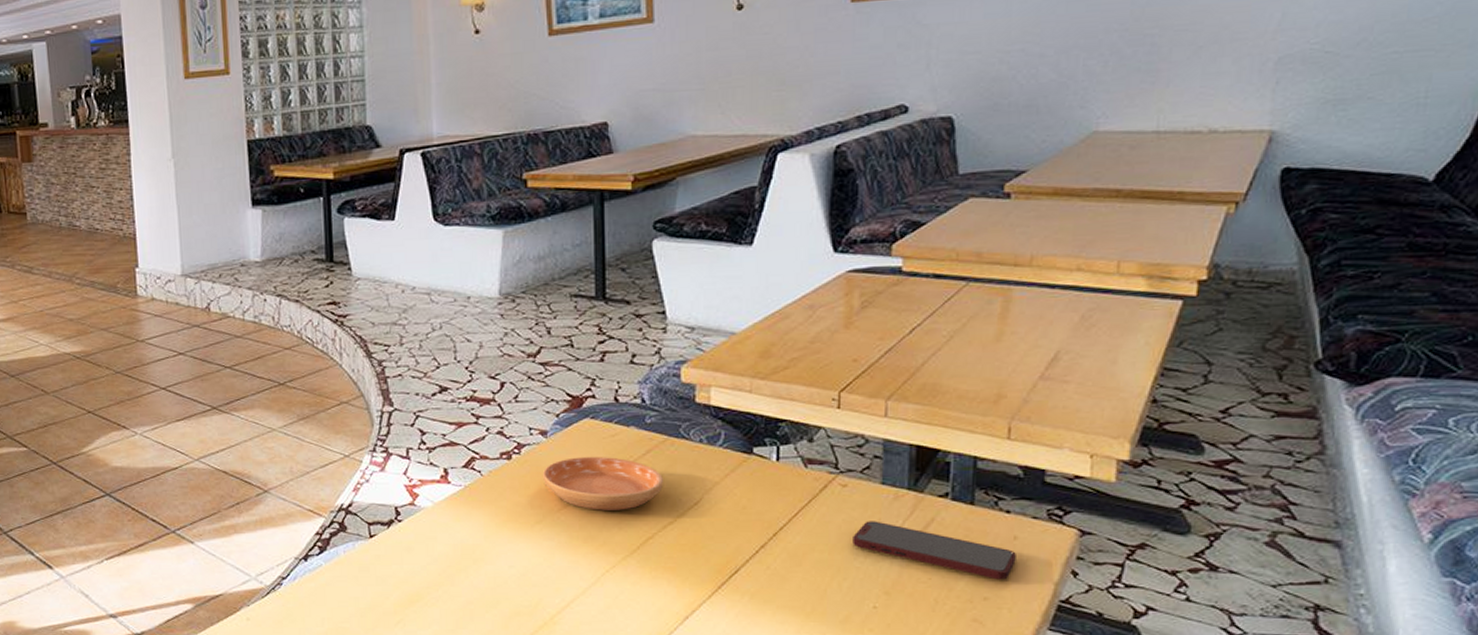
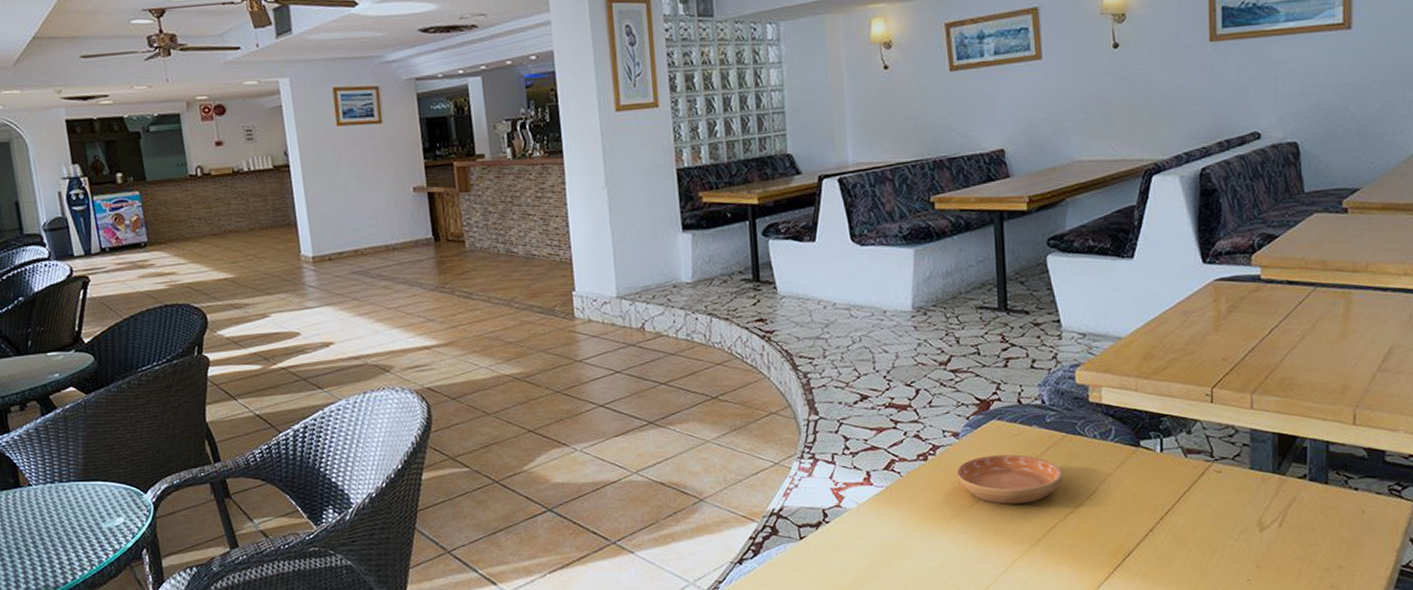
smartphone: present [852,521,1016,580] -> none [1228,502,1364,550]

